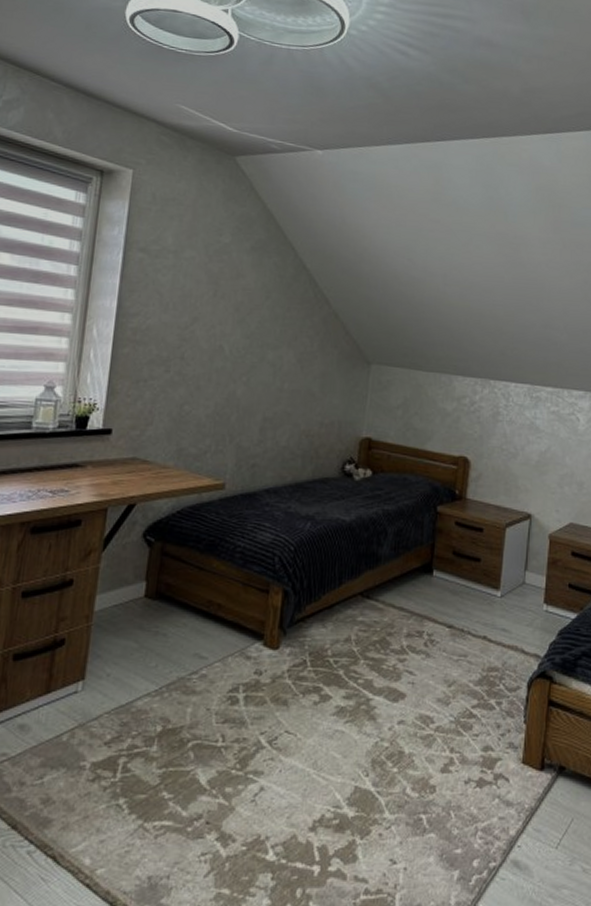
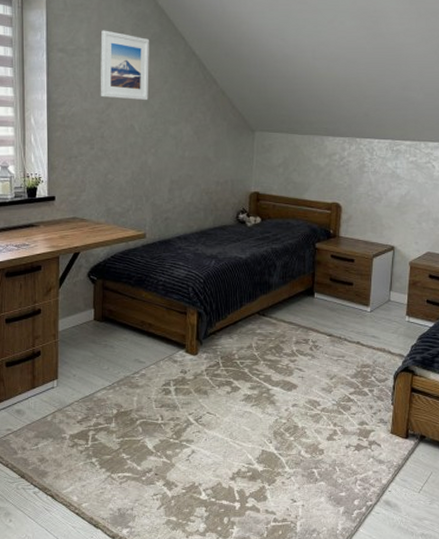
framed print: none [184,231,252,318] -> present [100,30,149,101]

